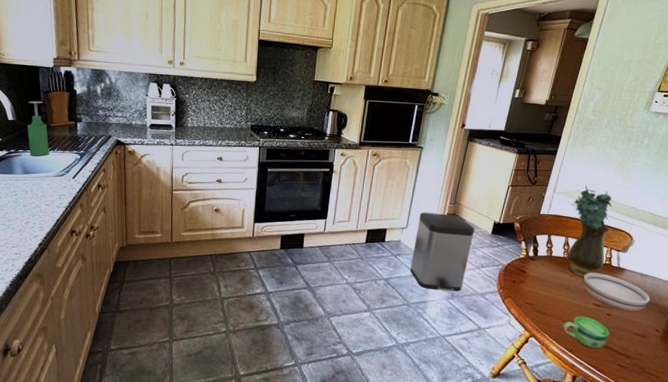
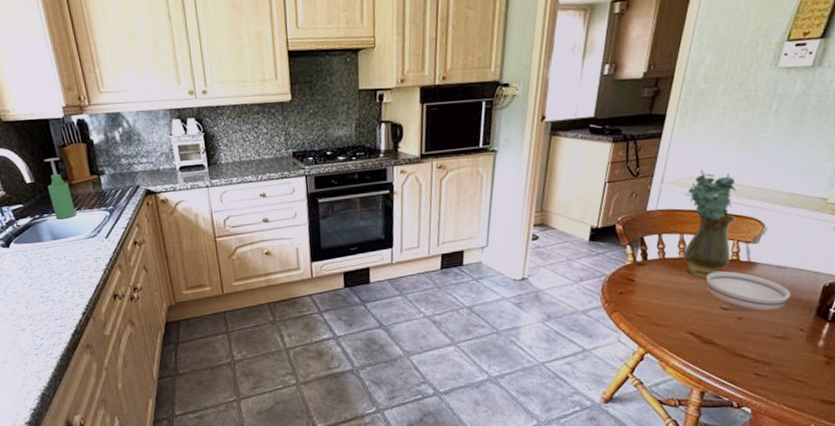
pedal bin: present [410,212,474,292] -> none [495,224,568,313]
cup: present [563,316,610,349] -> none [684,323,743,359]

